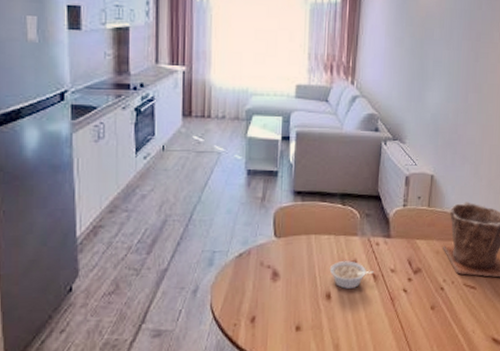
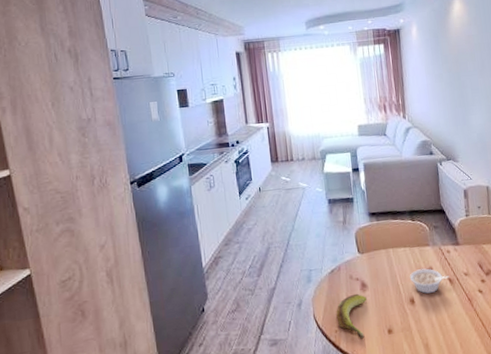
banana: none [238,283,276,335] -> present [336,293,367,339]

